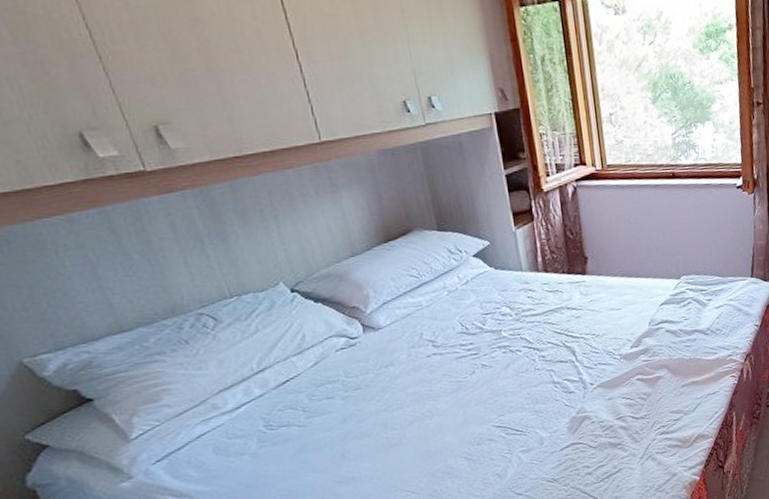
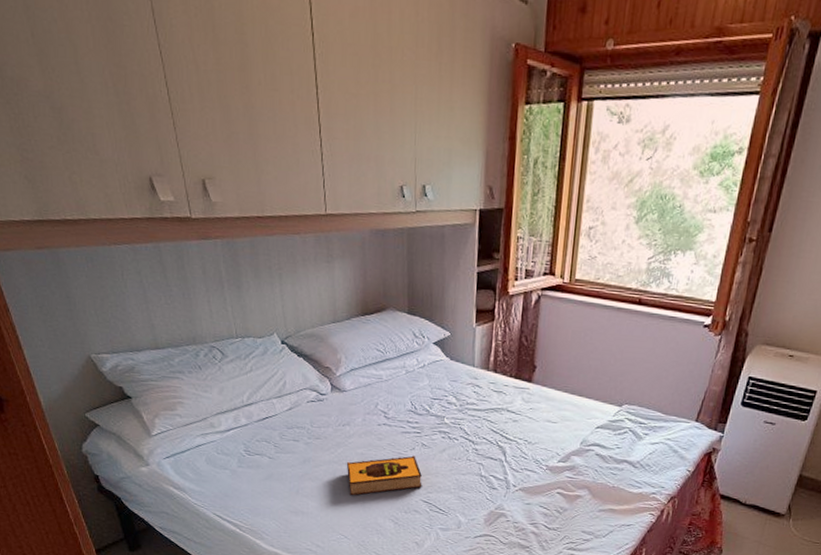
hardback book: none [397,380,492,444] -> present [346,455,422,496]

